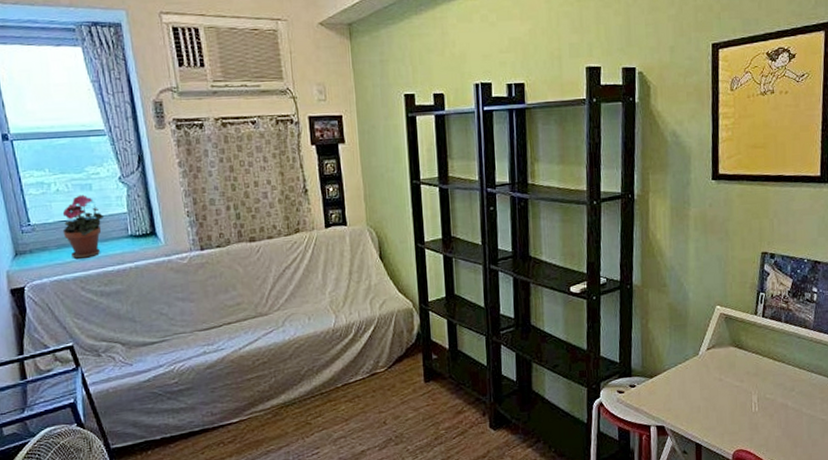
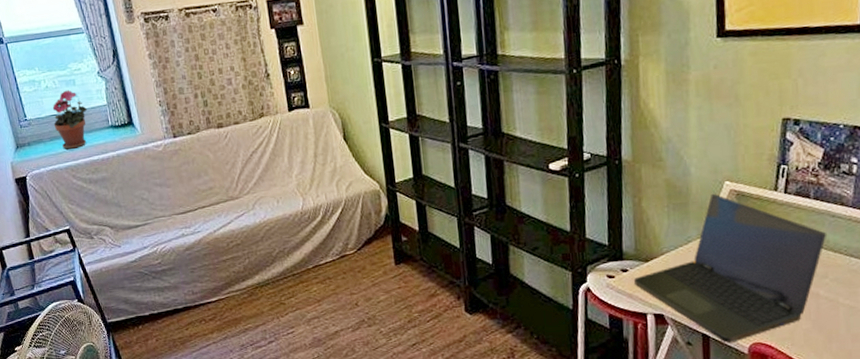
laptop: none [639,316,795,451] -> present [633,193,828,343]

